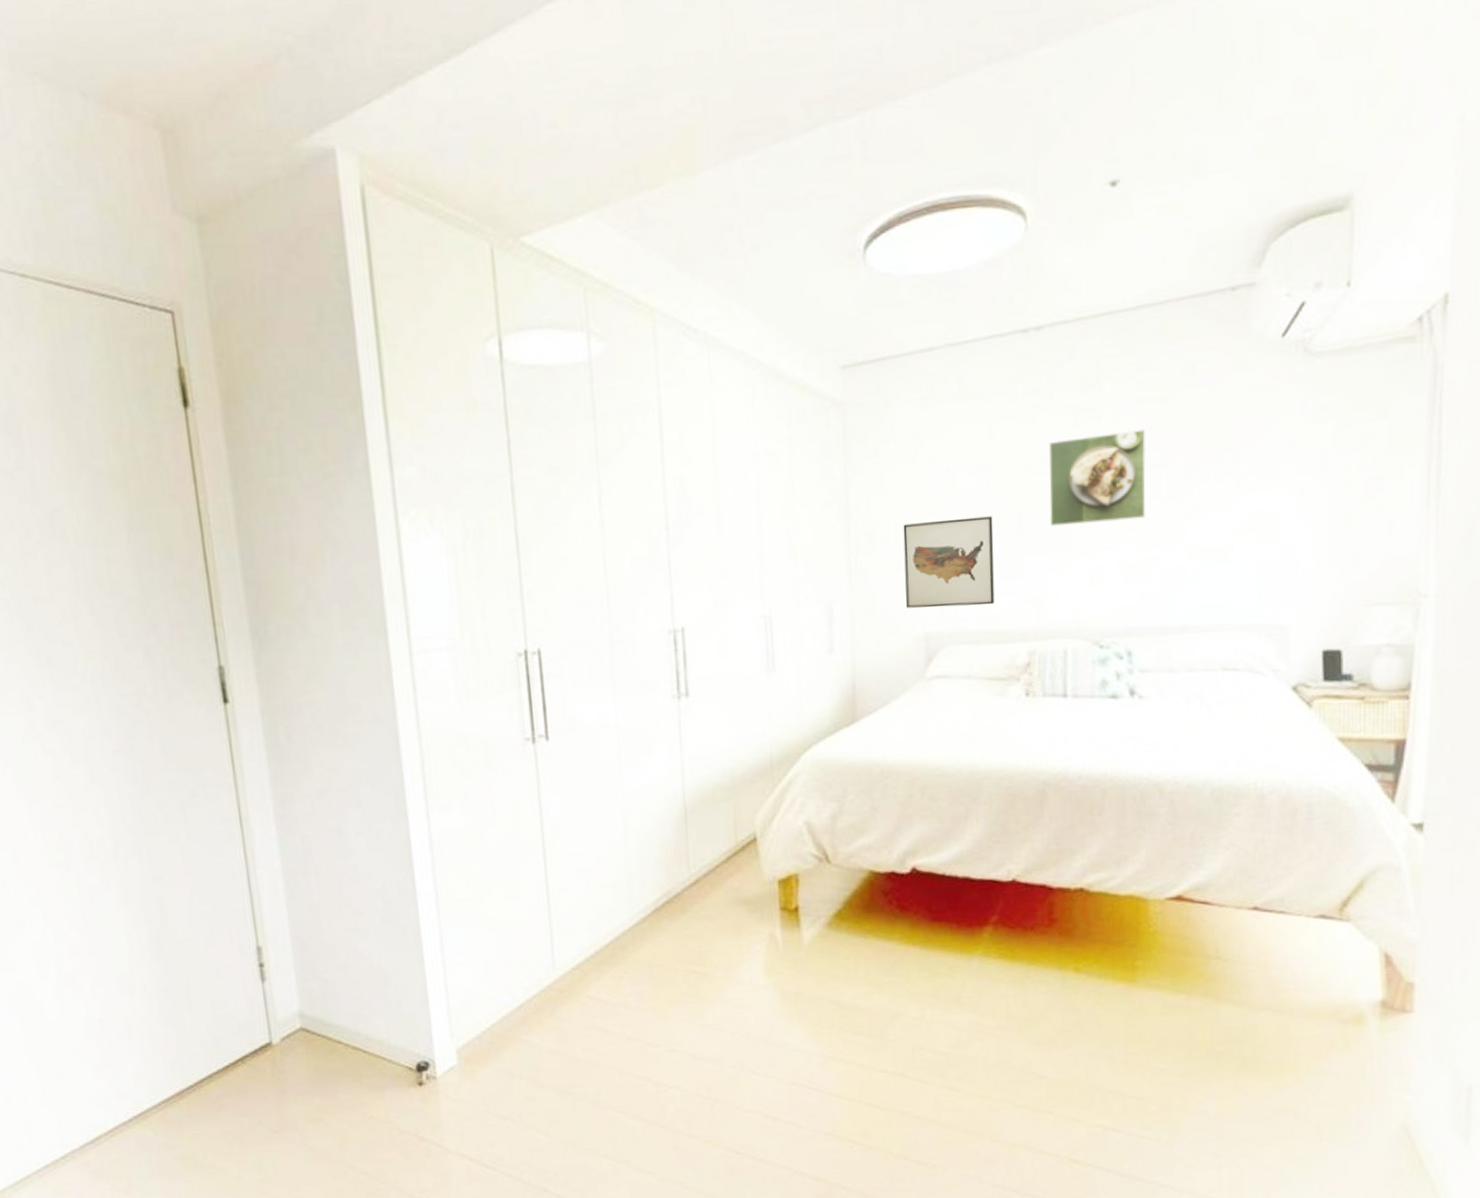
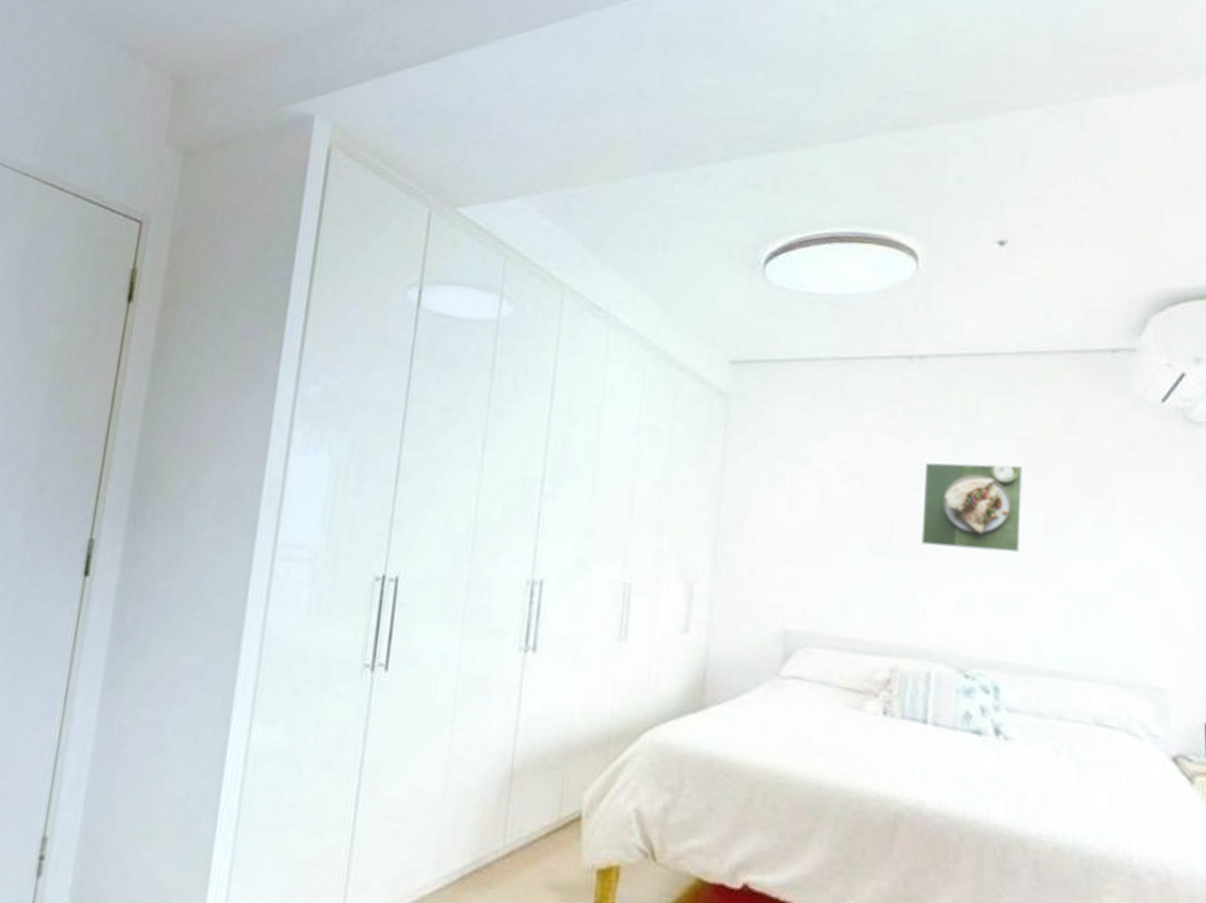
wall art: present [903,516,995,608] -> none [767,517,864,613]

